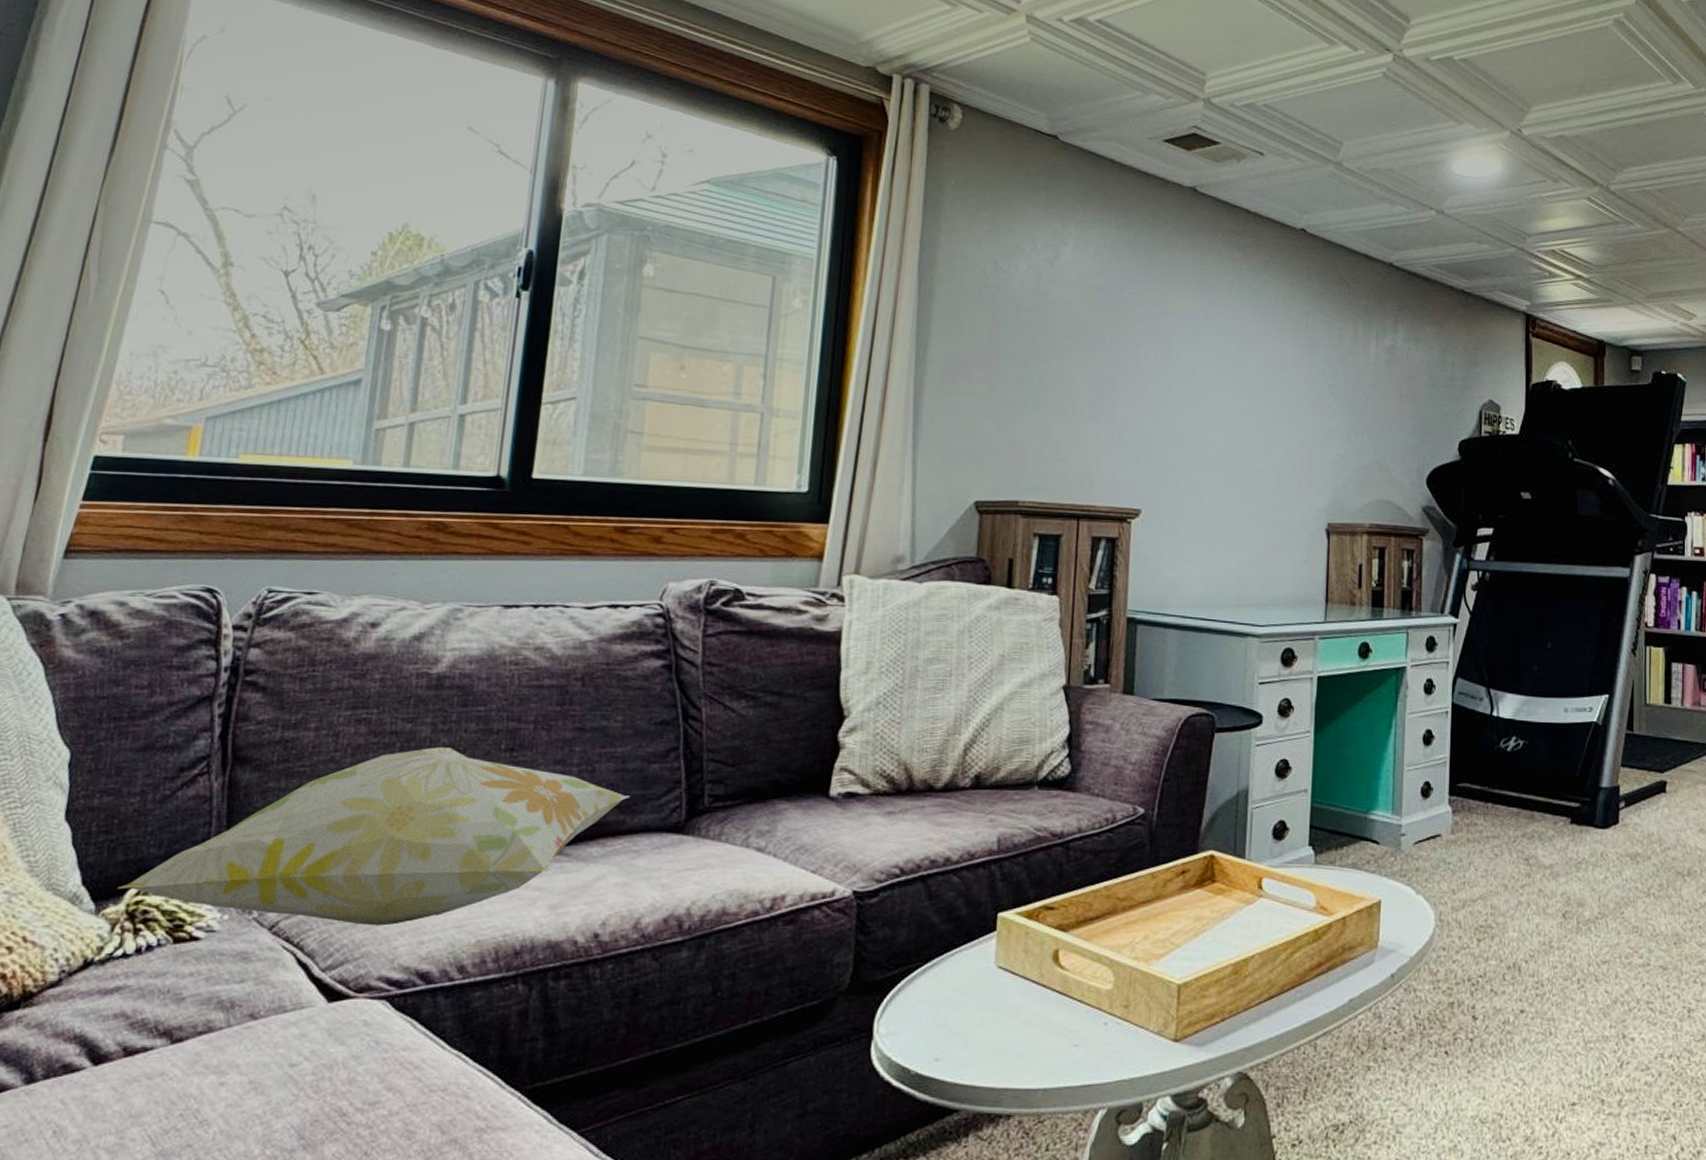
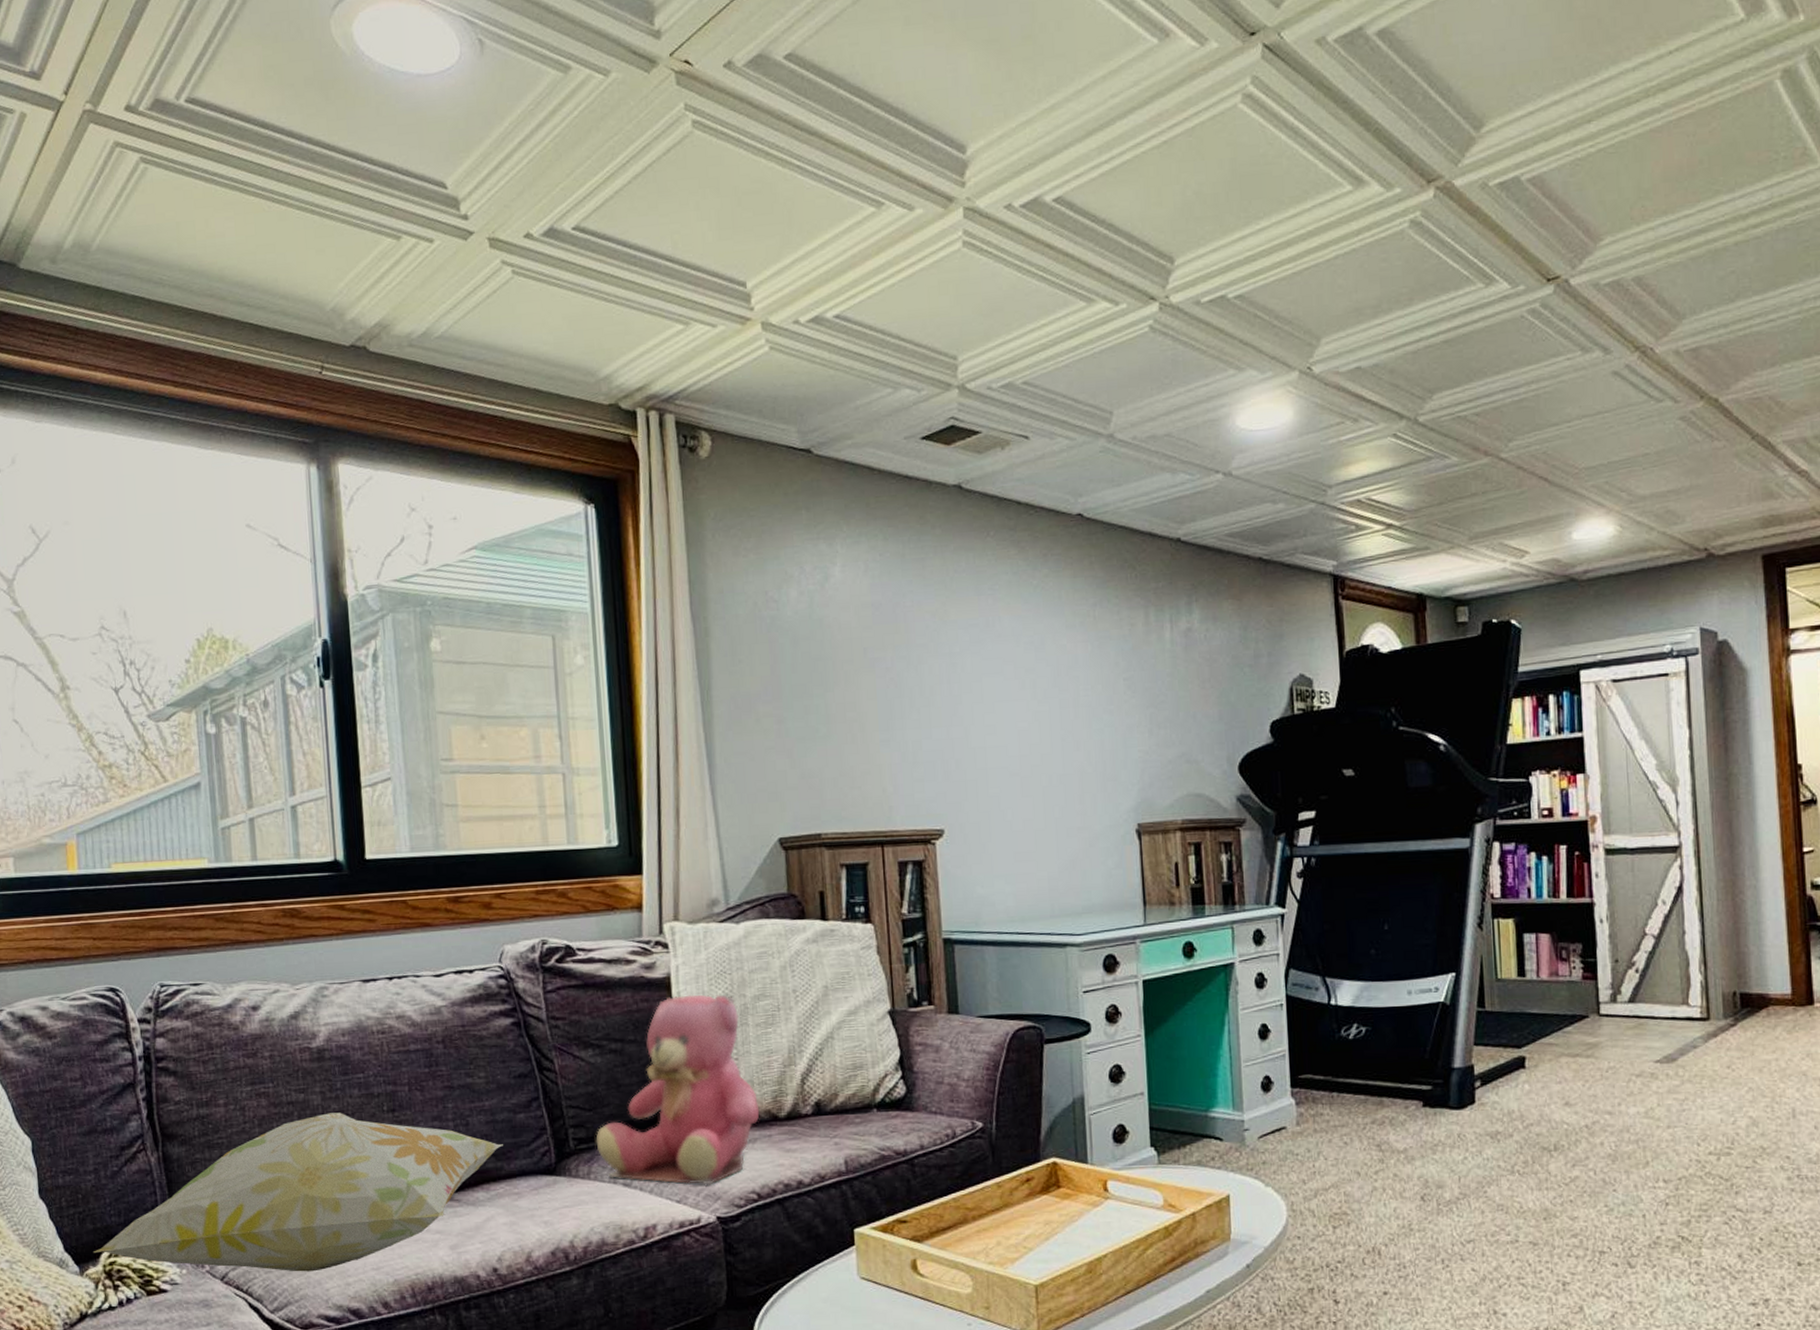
teddy bear: none [733,651,916,856] -> present [595,994,760,1185]

